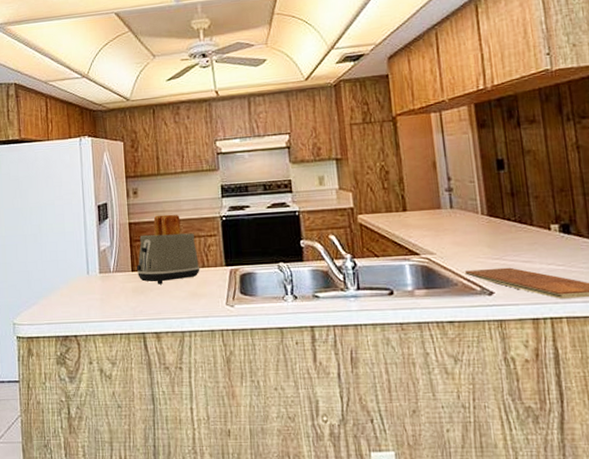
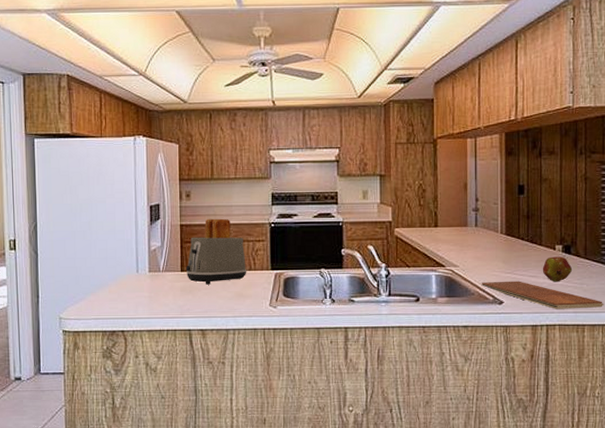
fruit: none [537,237,576,268] -> present [542,256,573,282]

